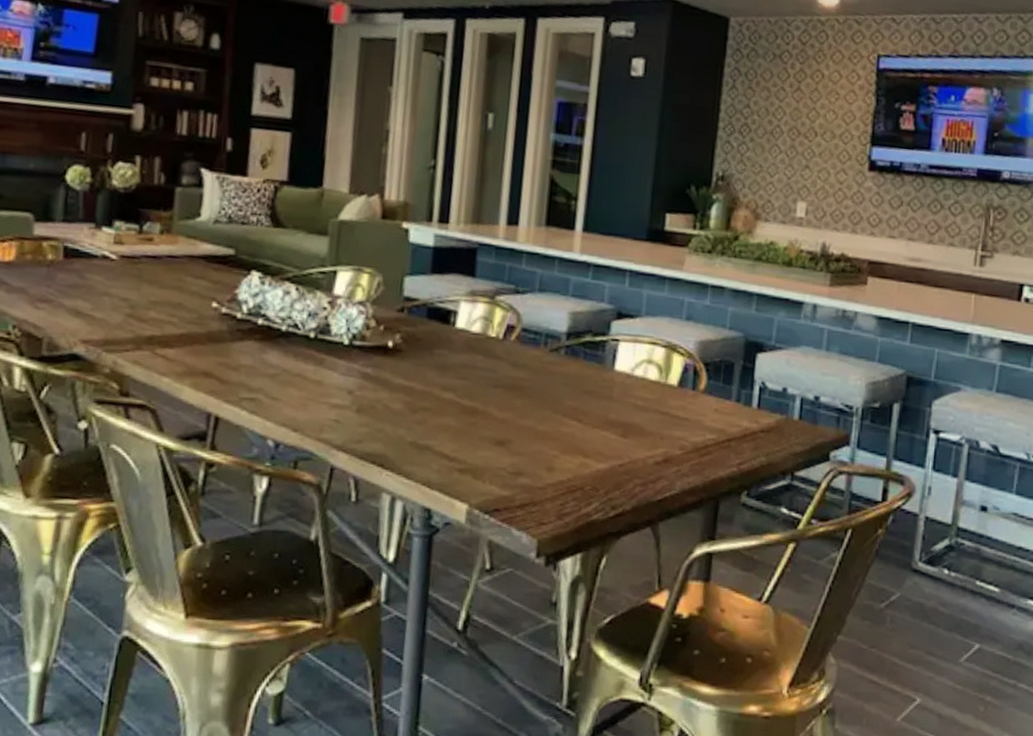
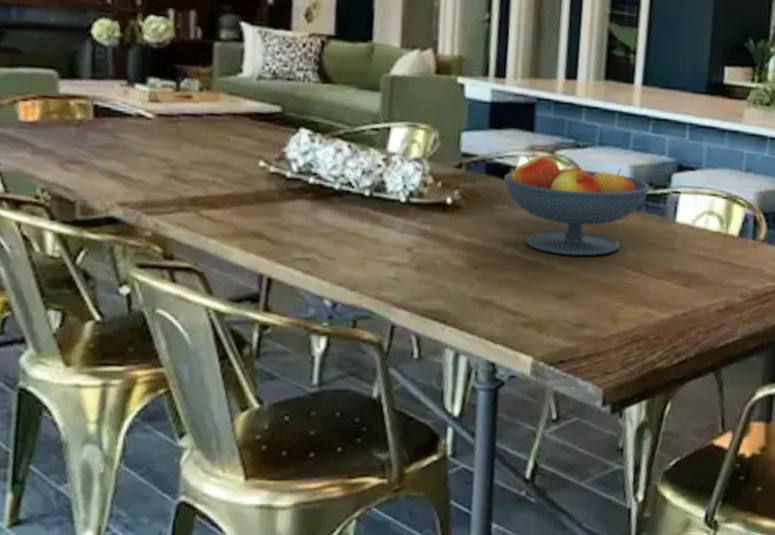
fruit bowl: none [444,301,590,403] -> present [504,155,651,256]

